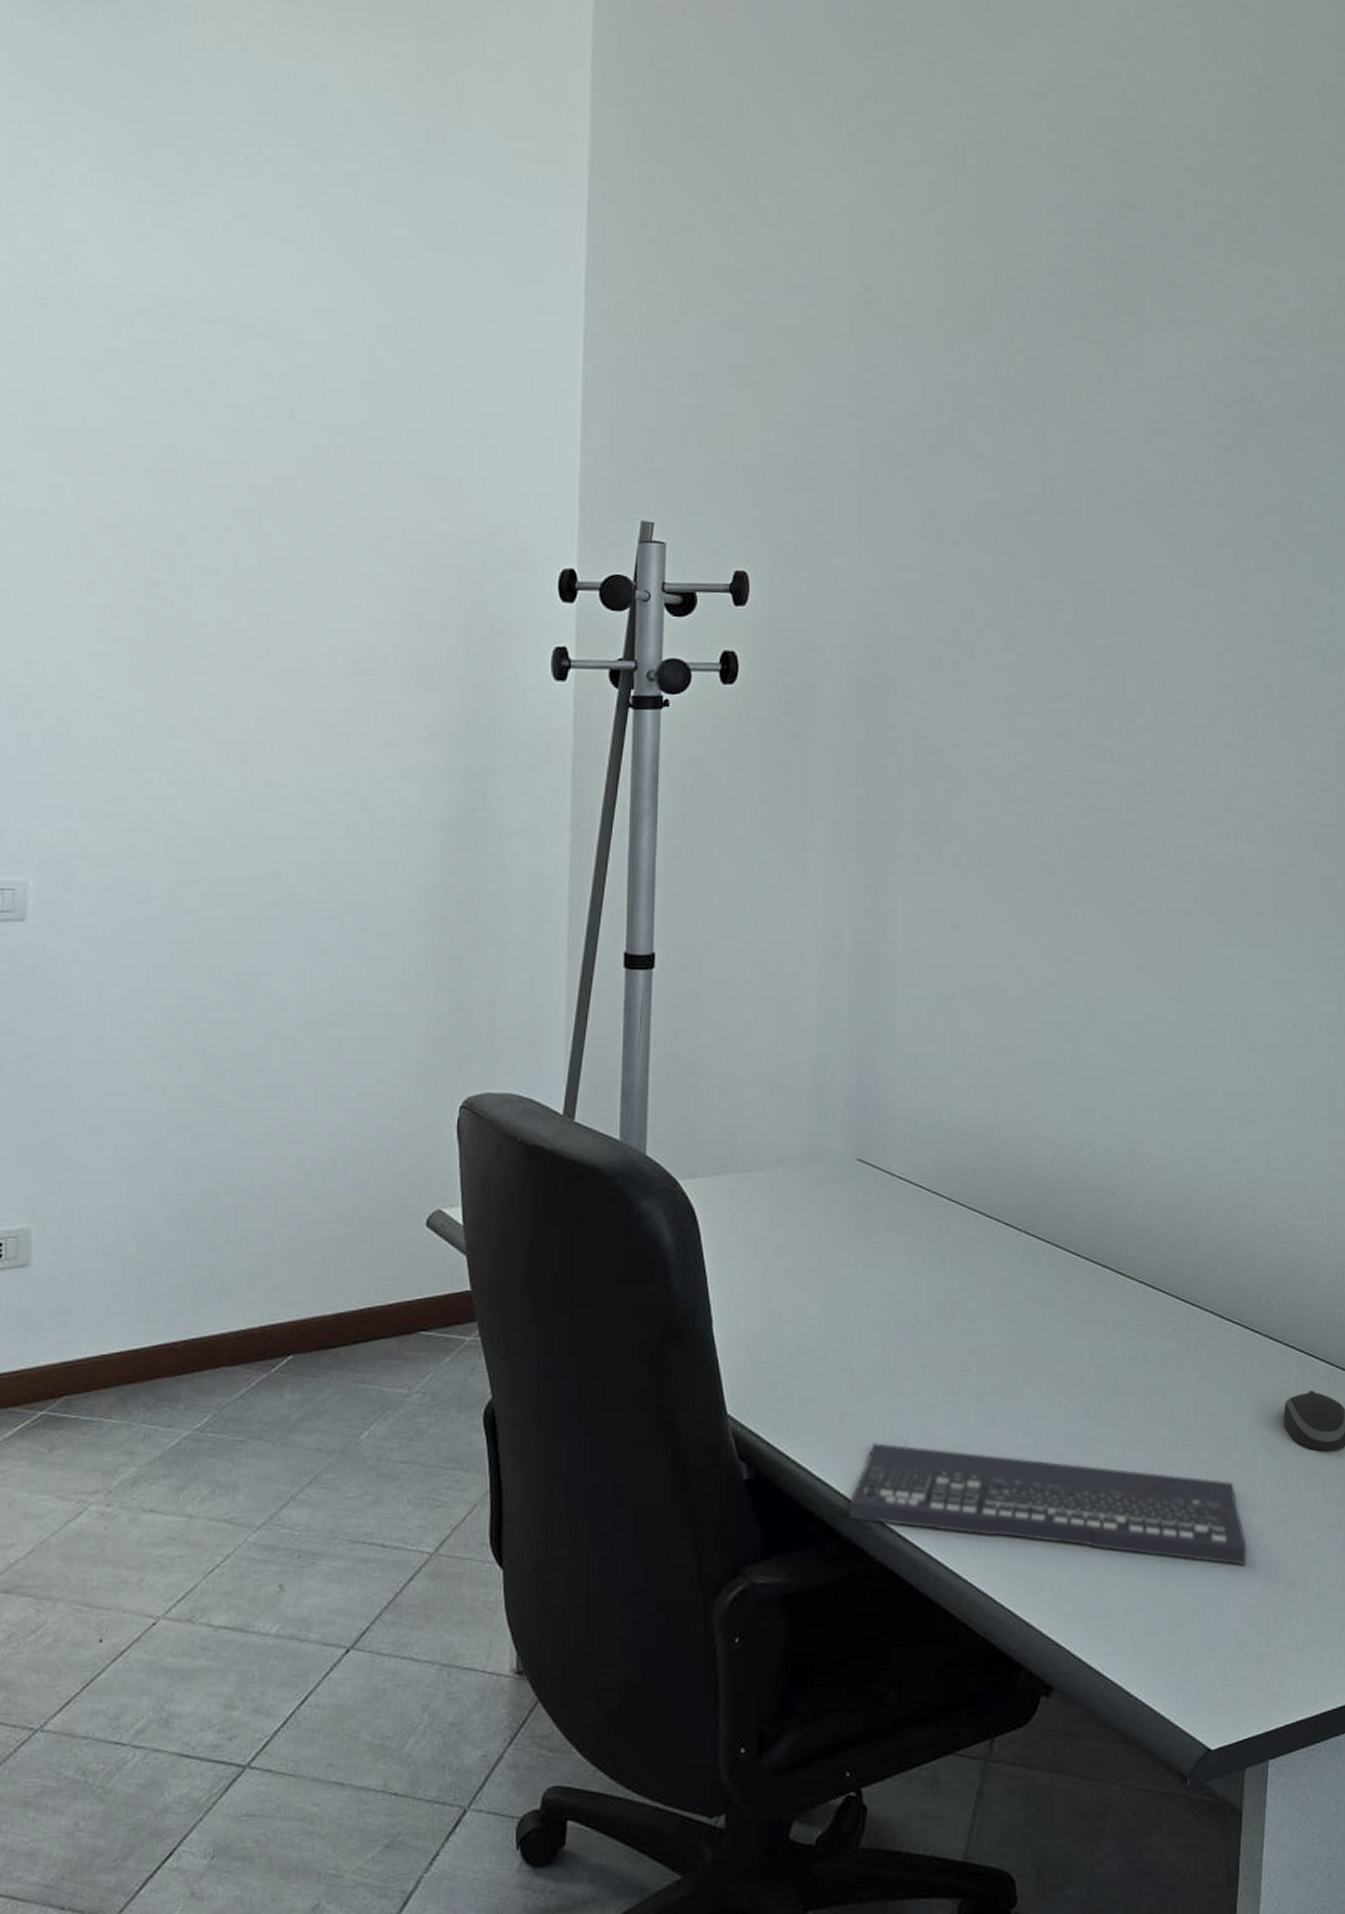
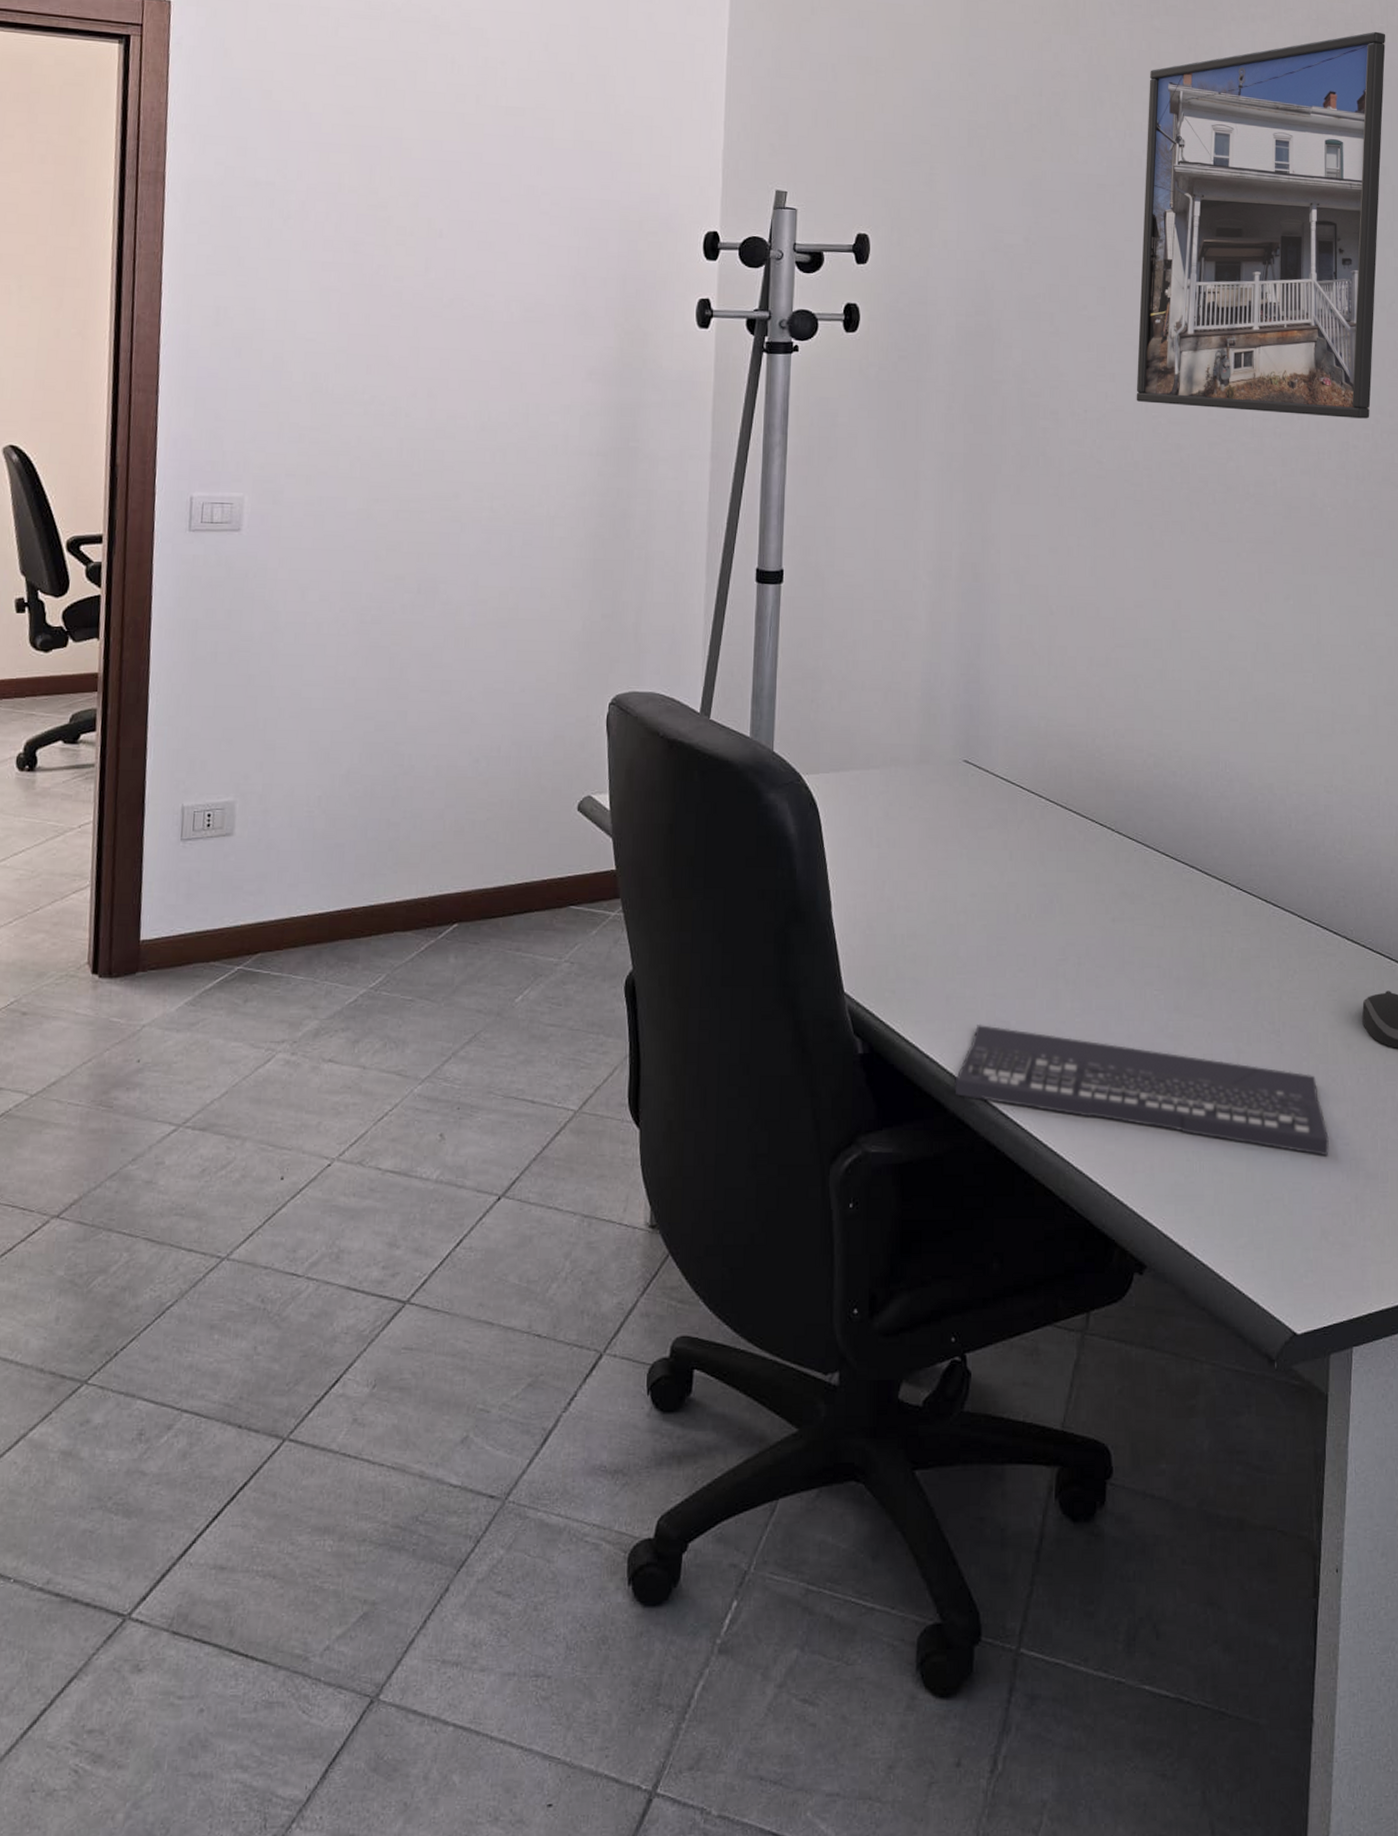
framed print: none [1047,339,1326,776] -> present [1136,31,1386,419]

